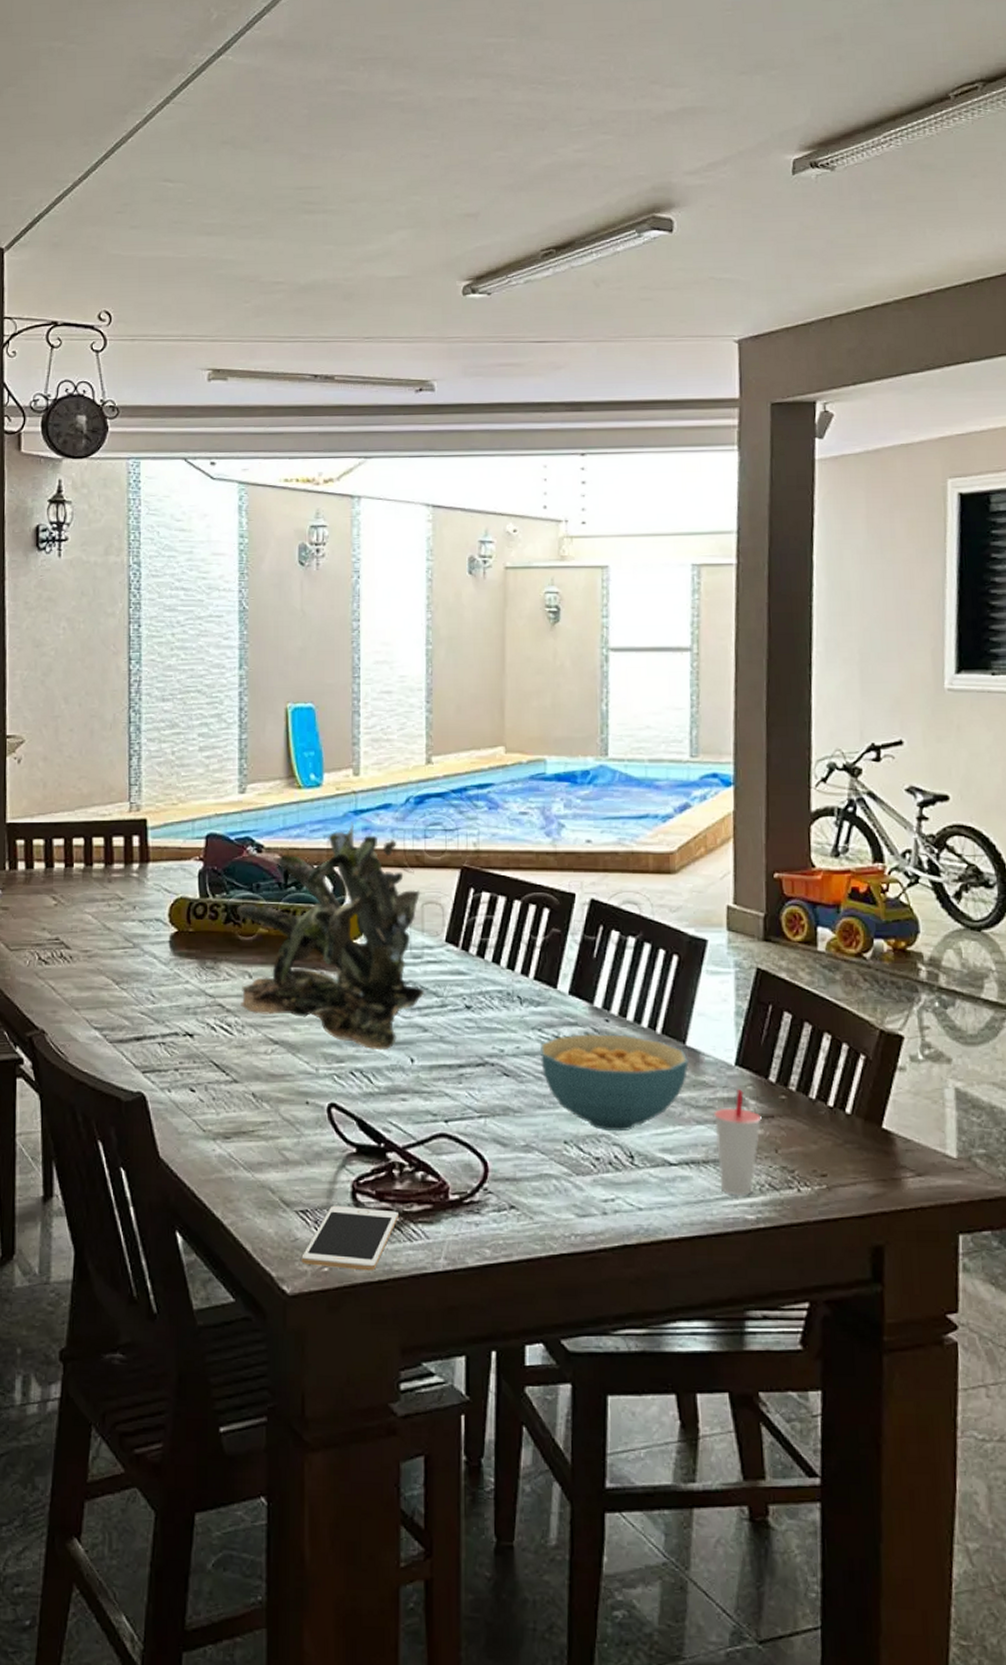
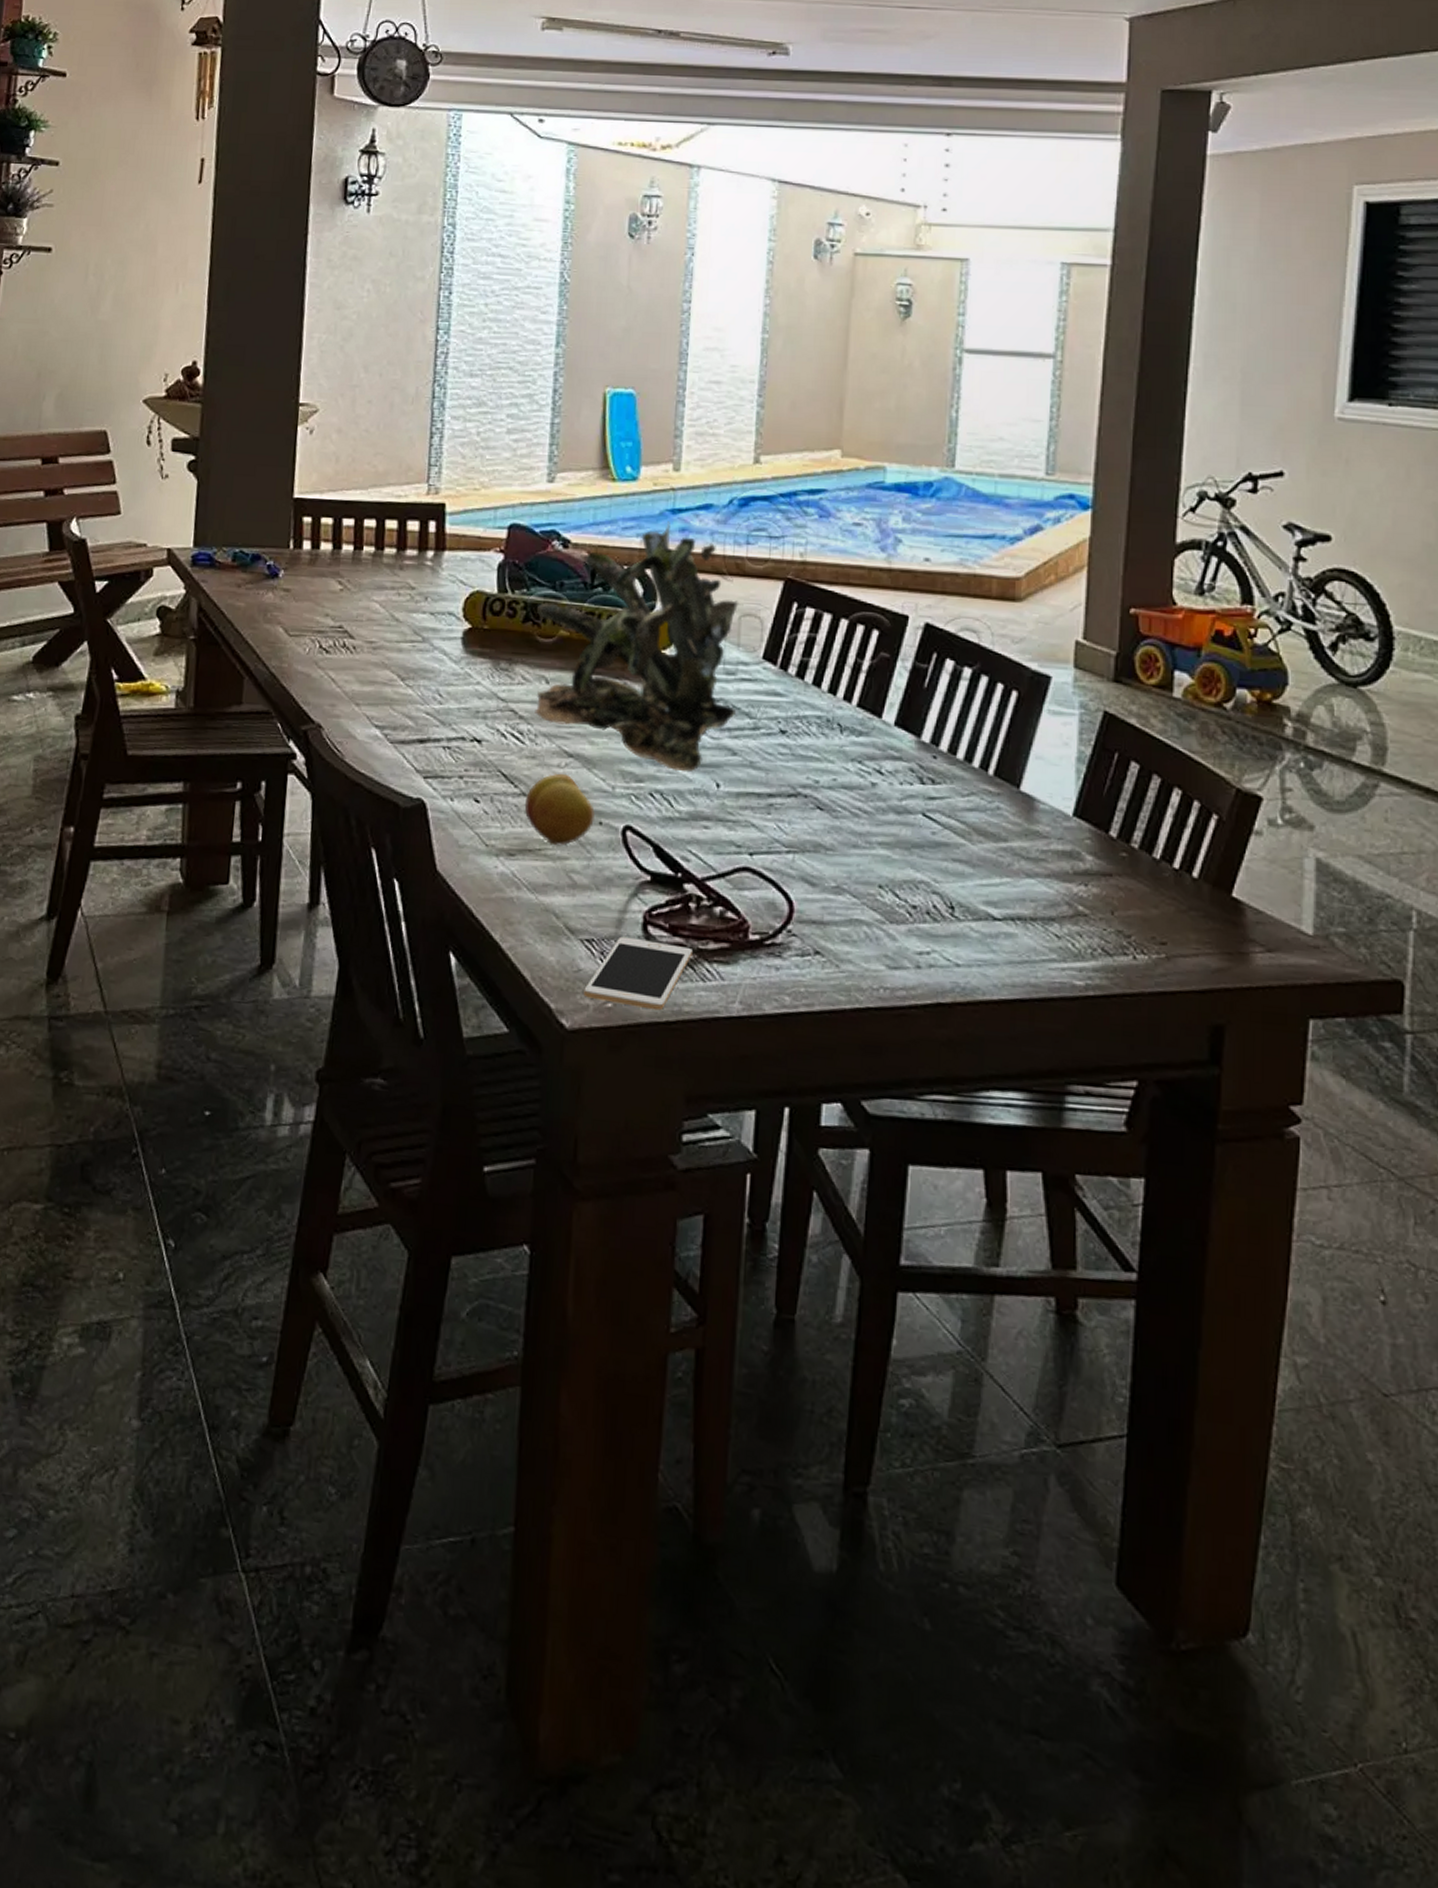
fruit: none [236,1059,301,1127] -> present [524,773,595,846]
cereal bowl: present [539,1033,689,1132] -> none [858,769,1022,880]
cup: present [714,1088,762,1196] -> none [1046,841,1099,959]

